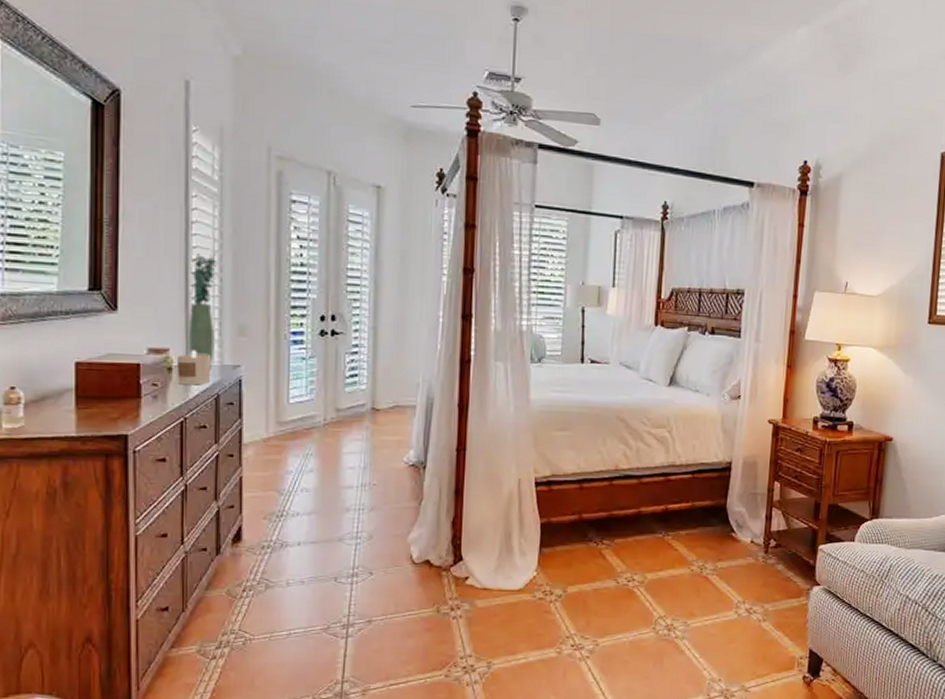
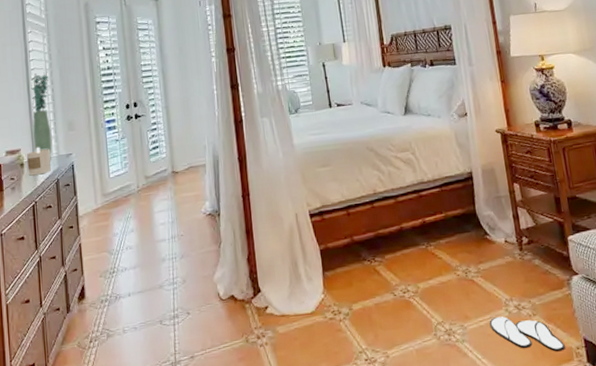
slippers: none [714,618,788,659] -> present [489,317,565,352]

